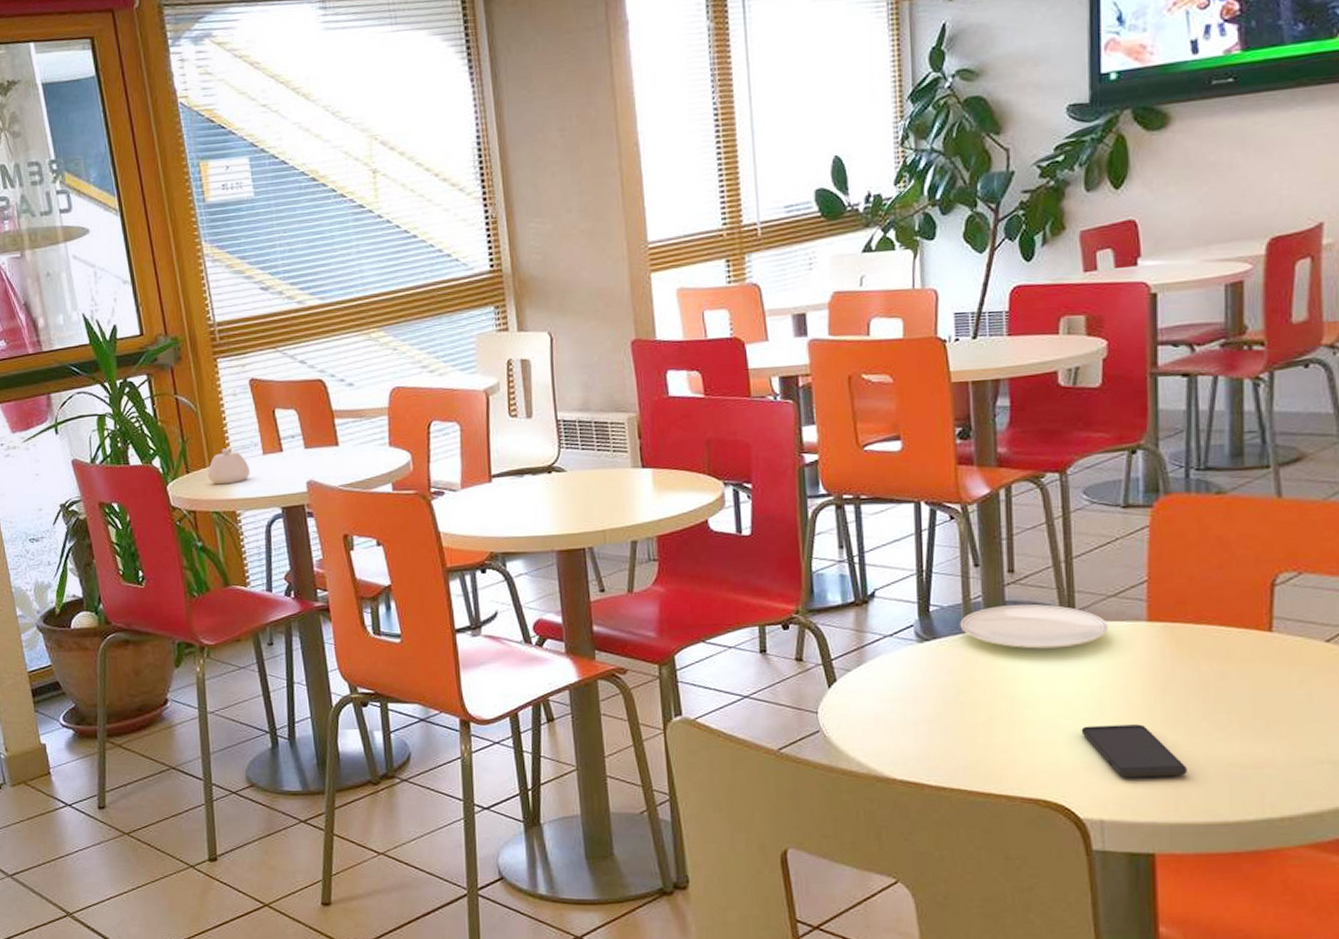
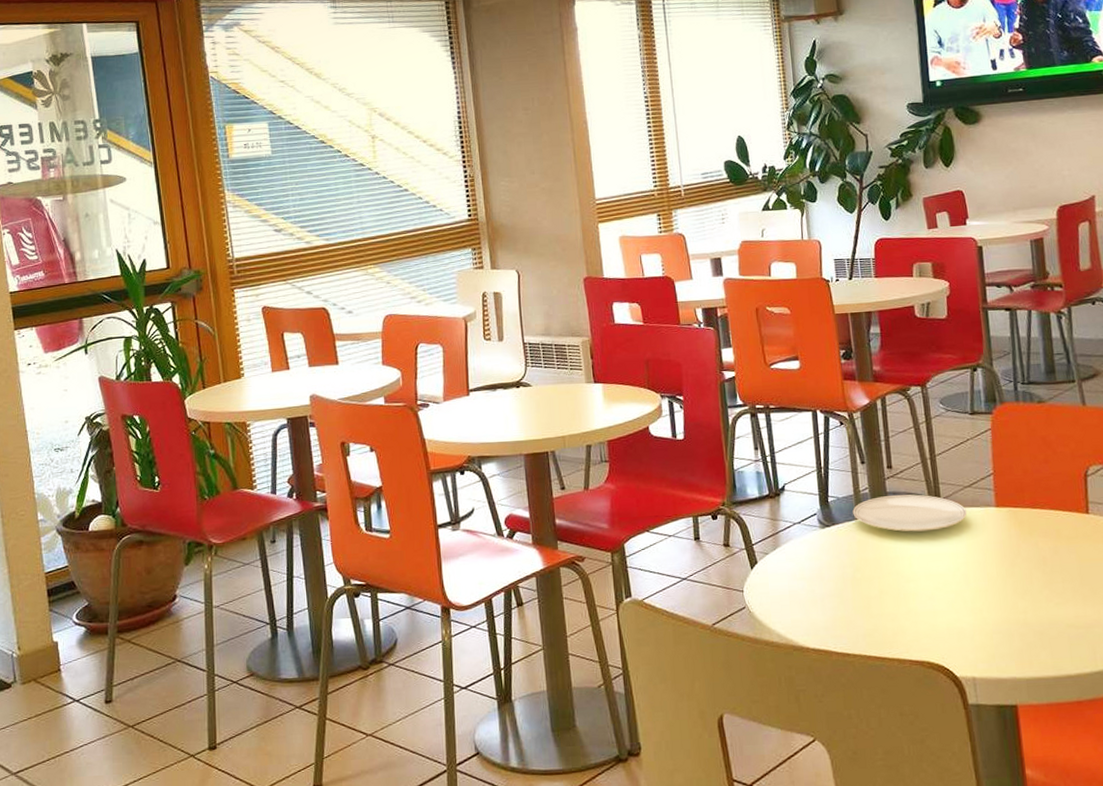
sugar bowl: present [207,448,250,485] -> none [222,366,260,399]
mobile phone: present [1081,724,1187,778] -> none [952,594,1036,640]

